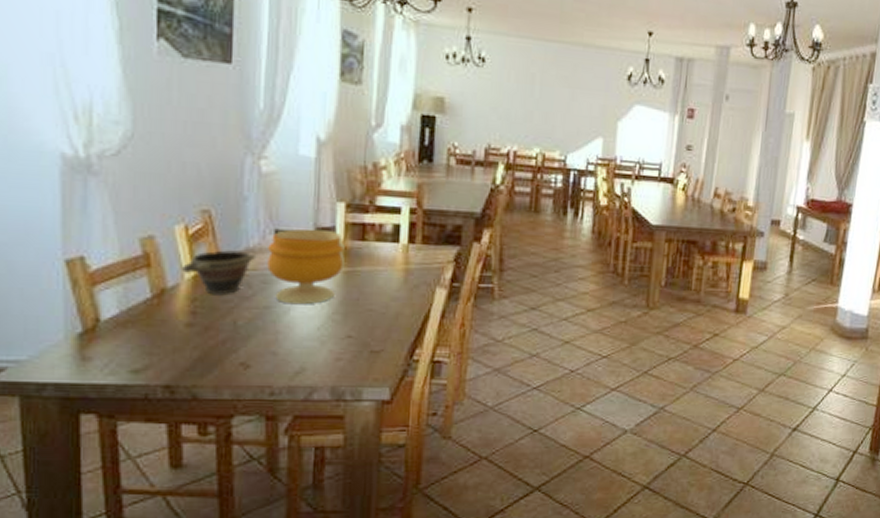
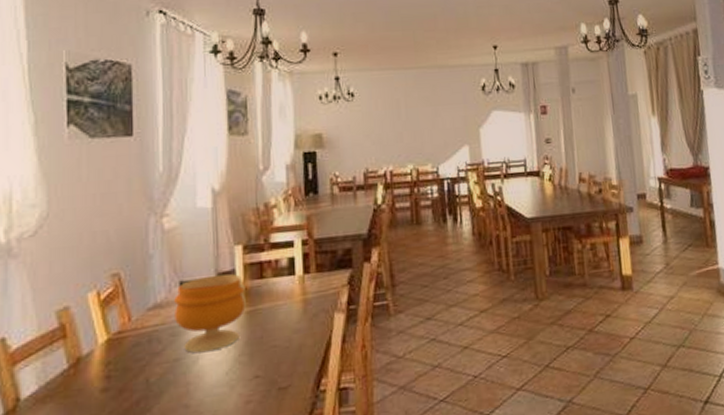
bowl: present [181,250,257,295] -> none [94,307,165,356]

